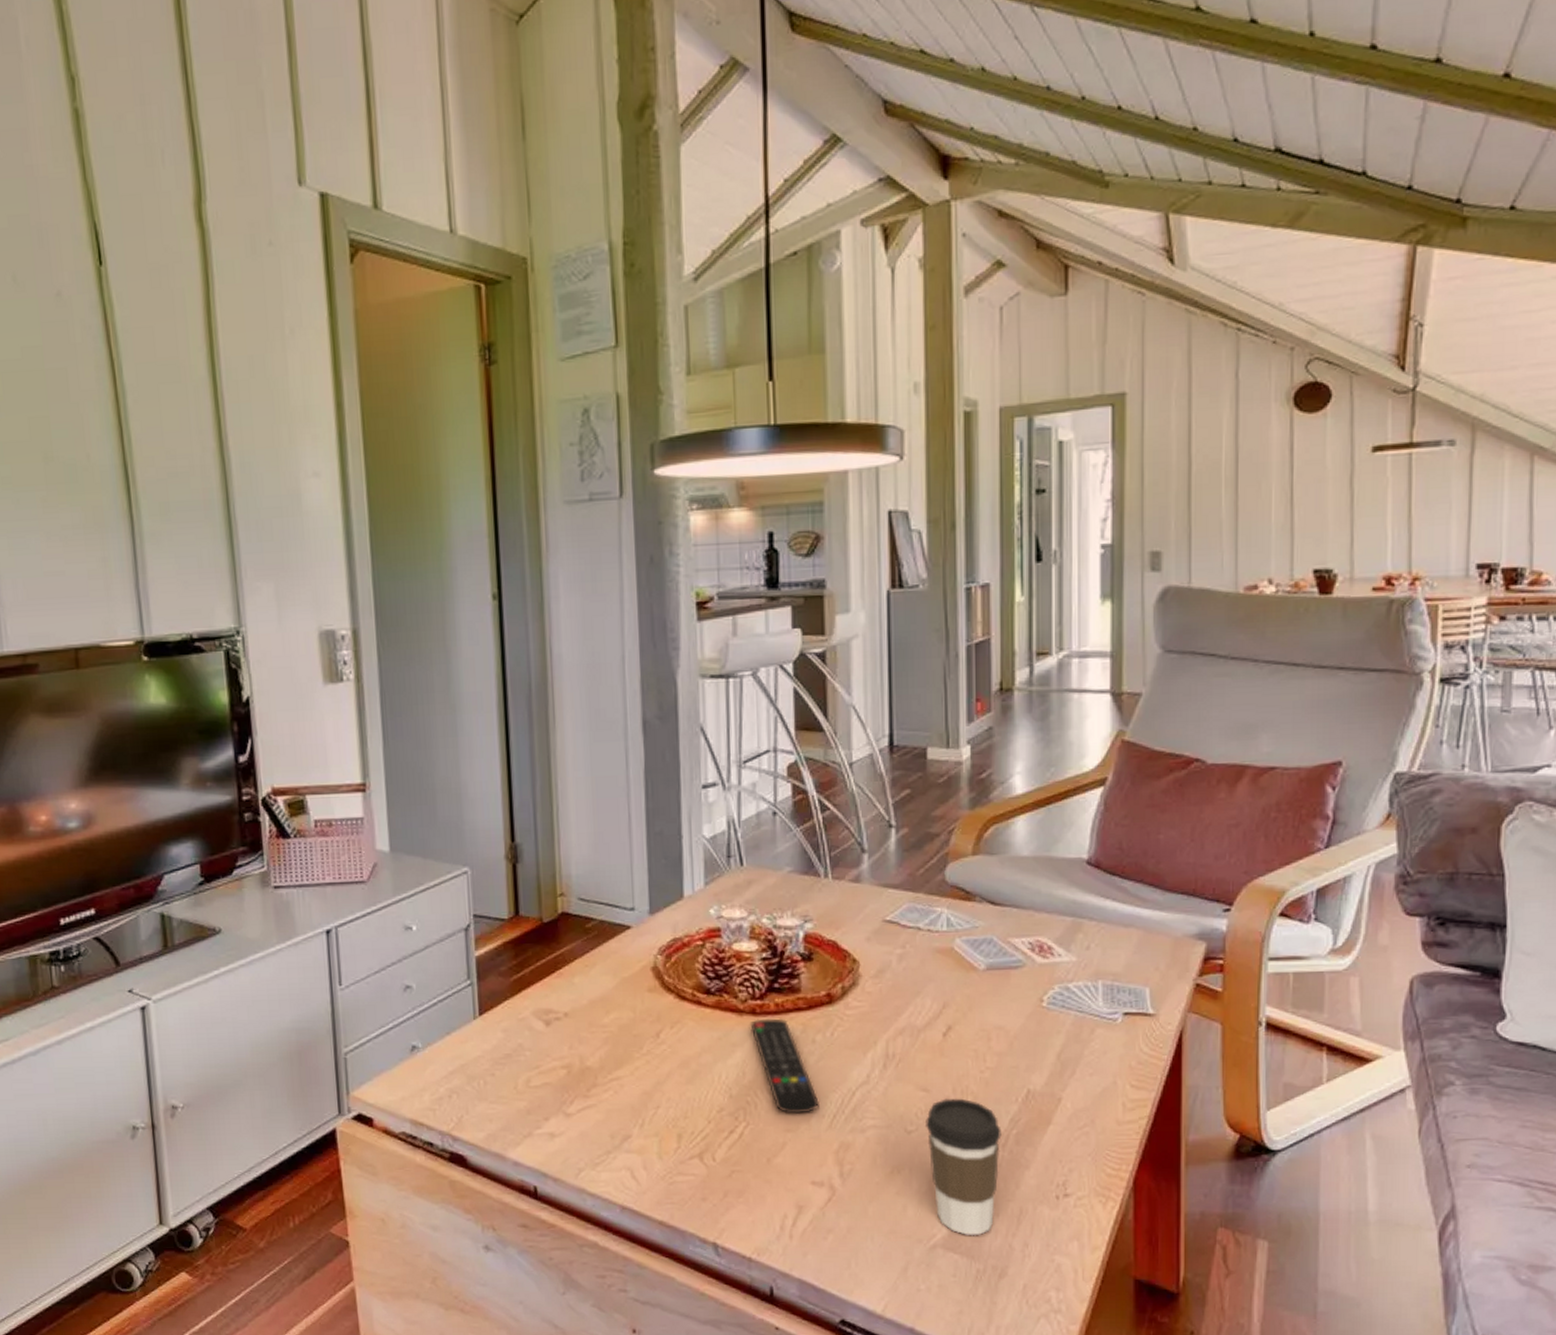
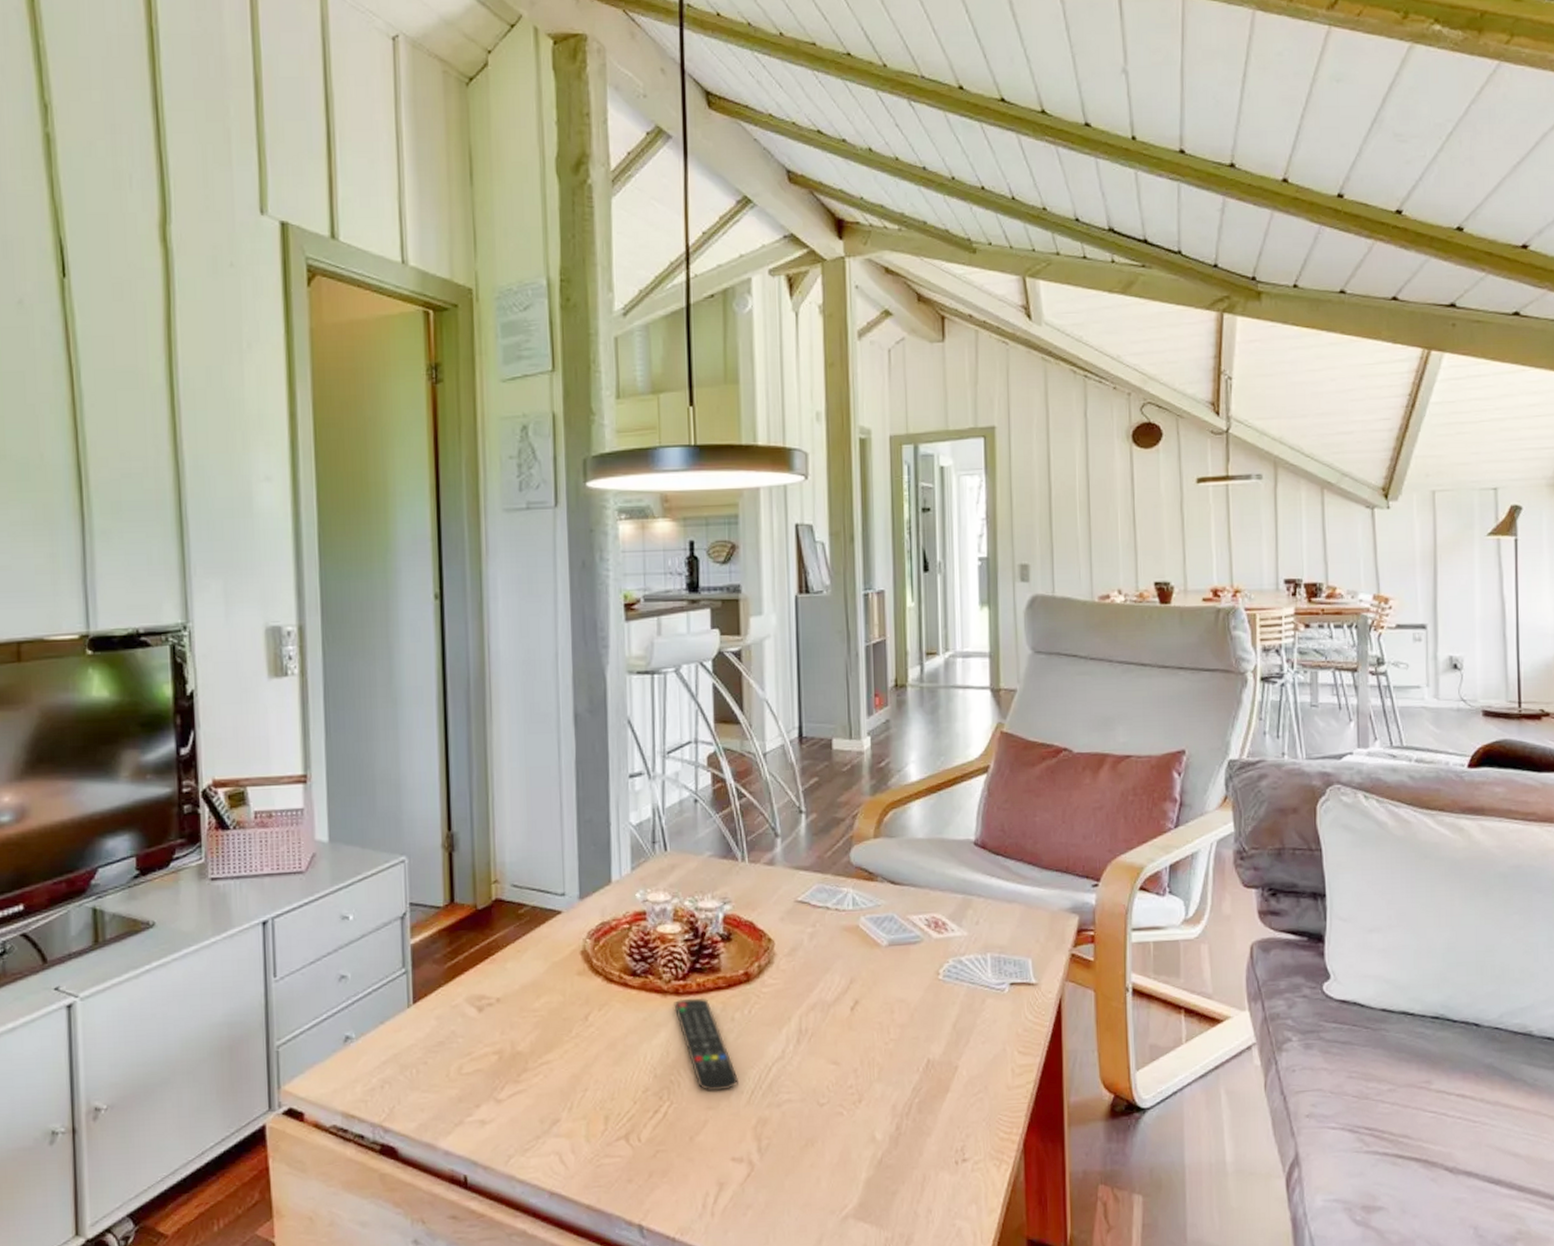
coffee cup: present [926,1098,1002,1236] -> none [836,1070,905,1205]

